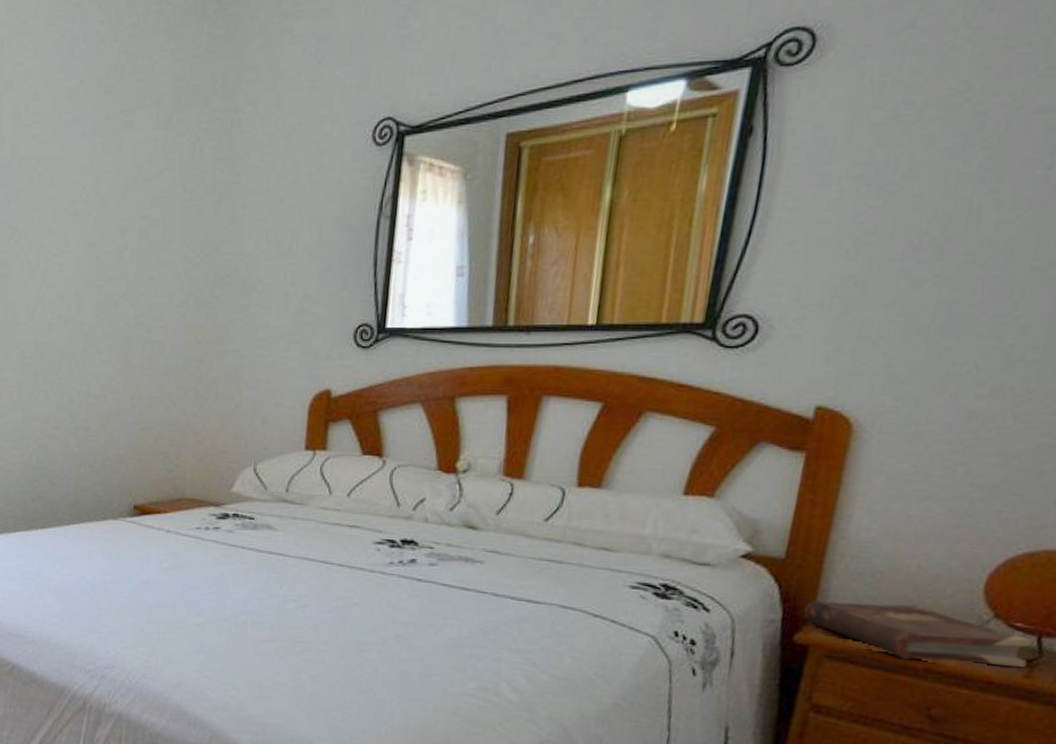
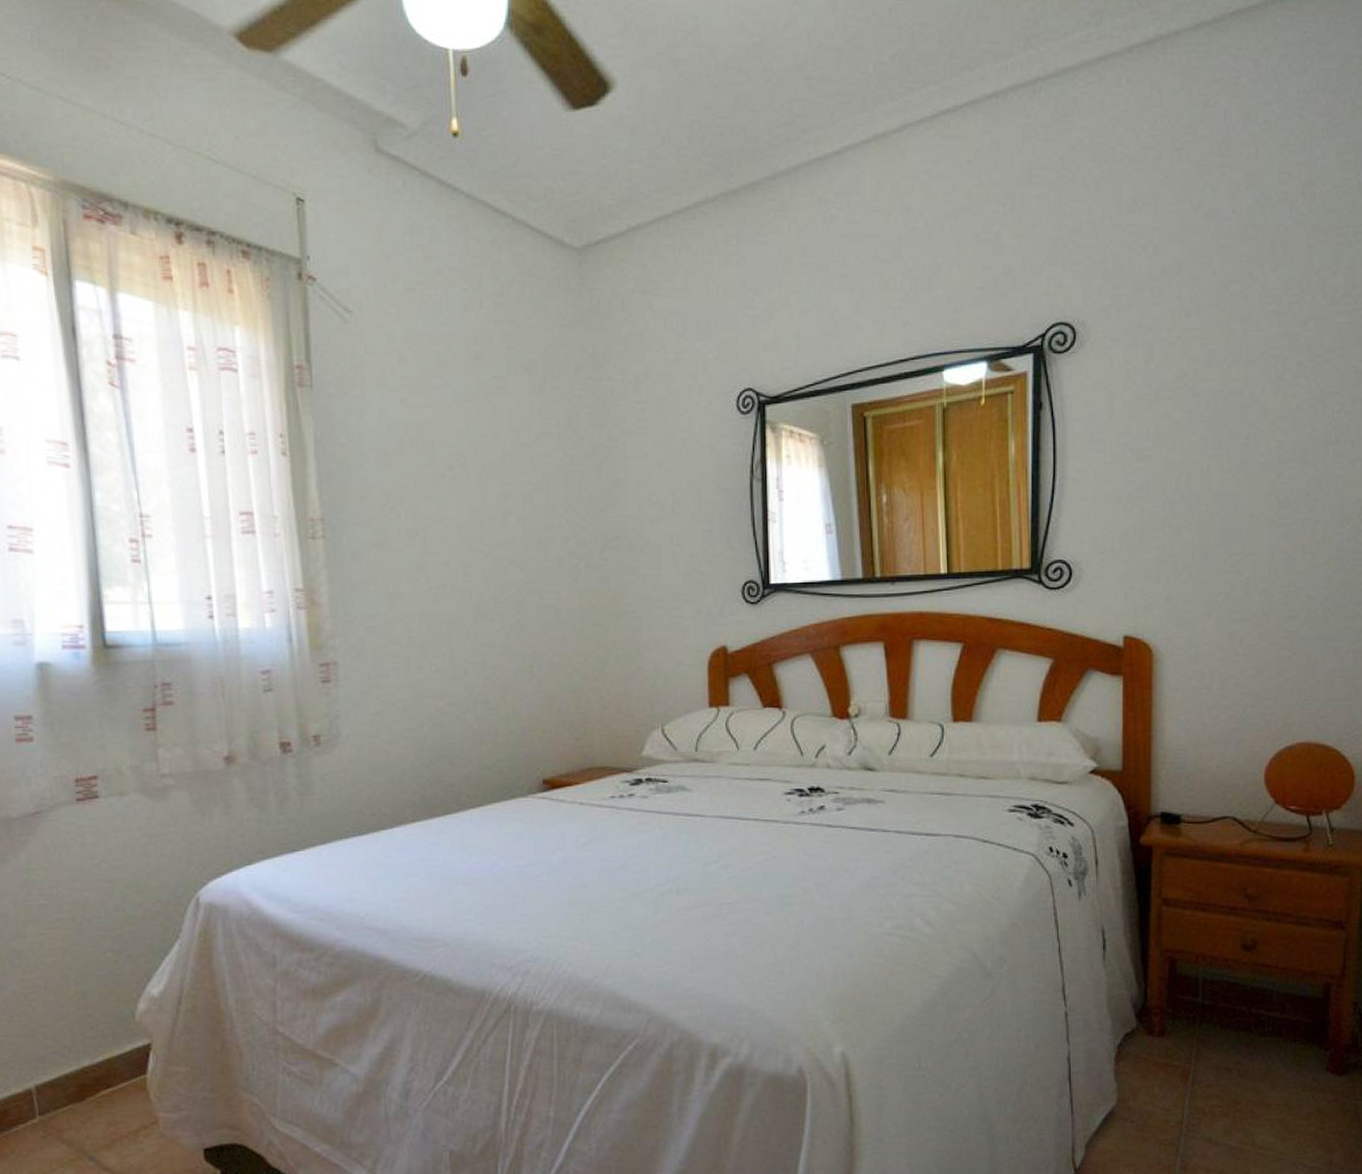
book: present [803,599,1032,667] -> none [1144,800,1303,848]

